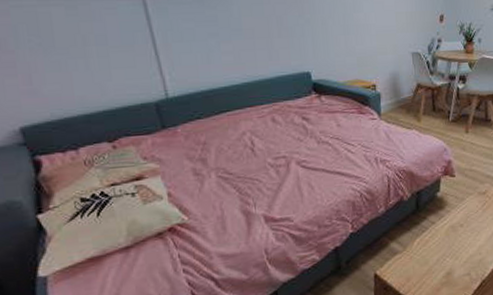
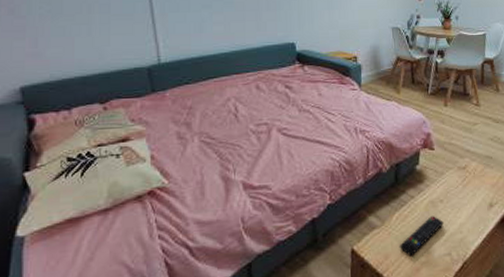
remote control: none [420,239,463,278] -> present [399,216,444,256]

